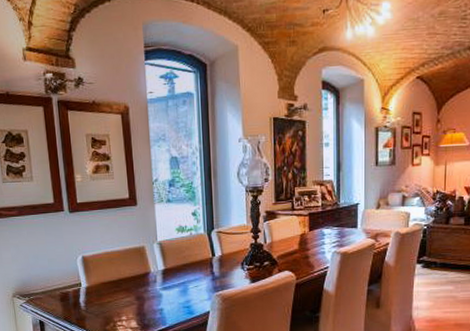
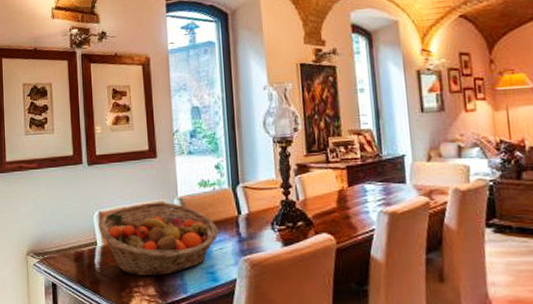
fruit basket: none [82,246,195,313] -> present [98,202,219,277]

